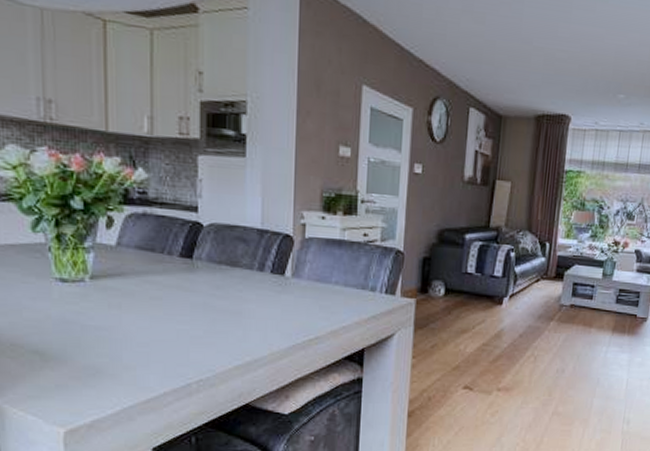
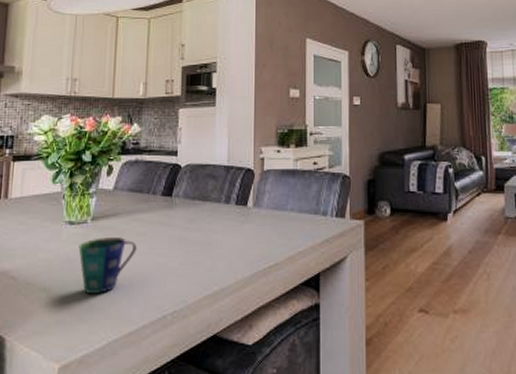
cup: none [76,299,151,359] -> present [78,237,137,293]

